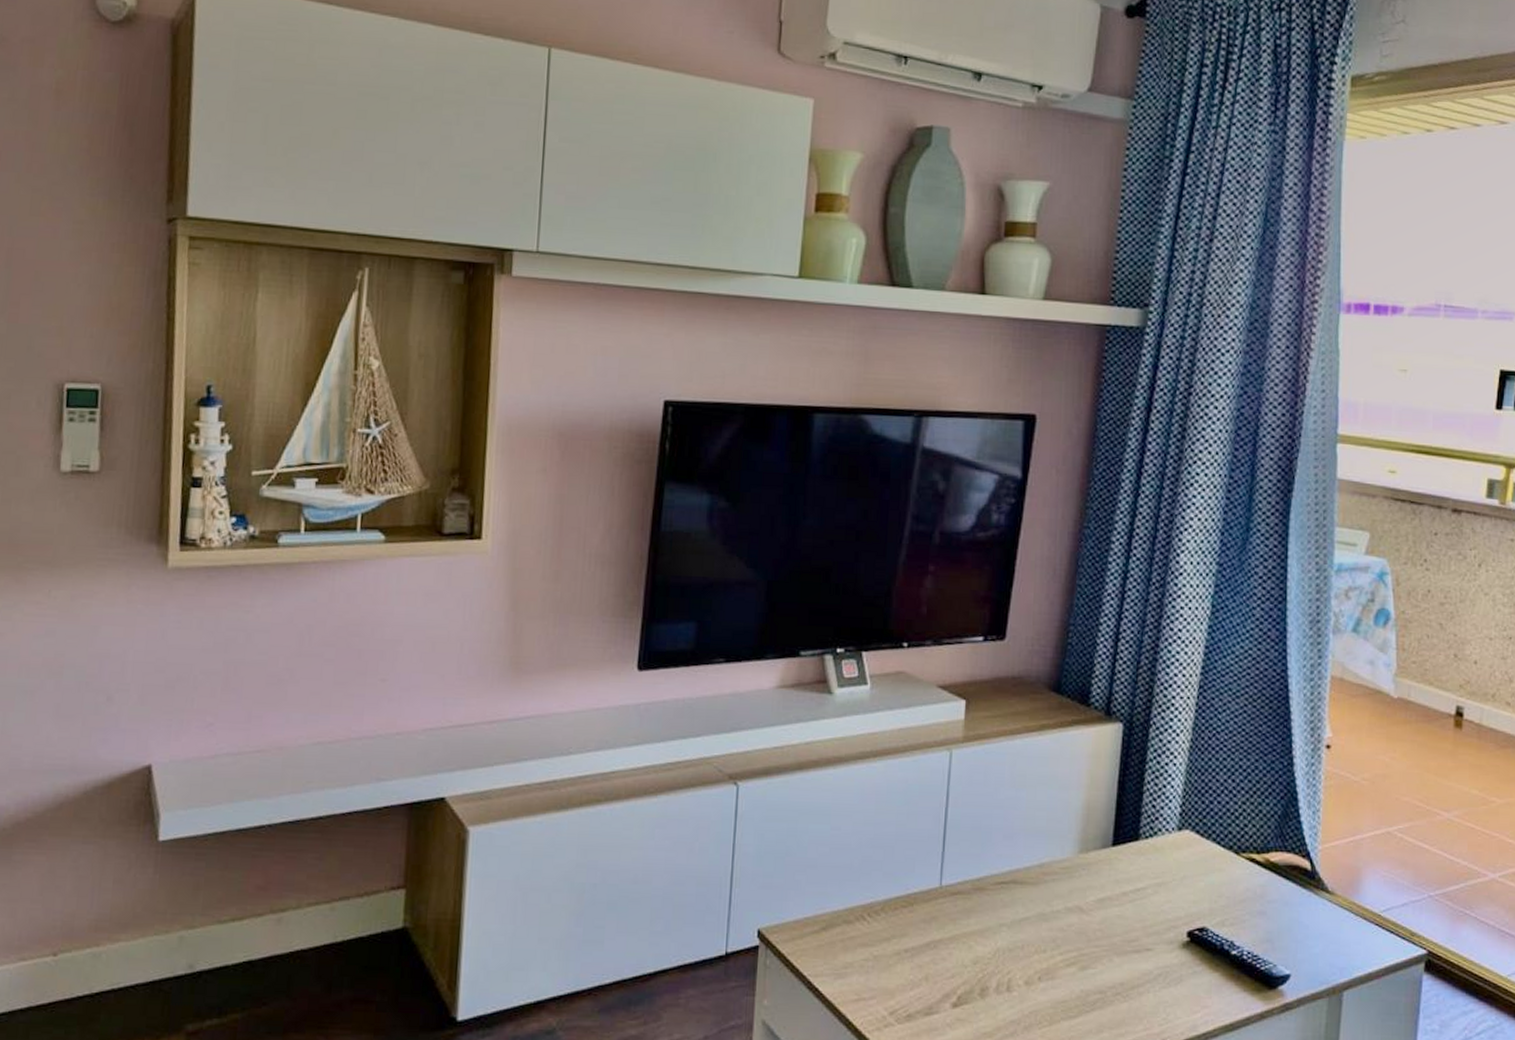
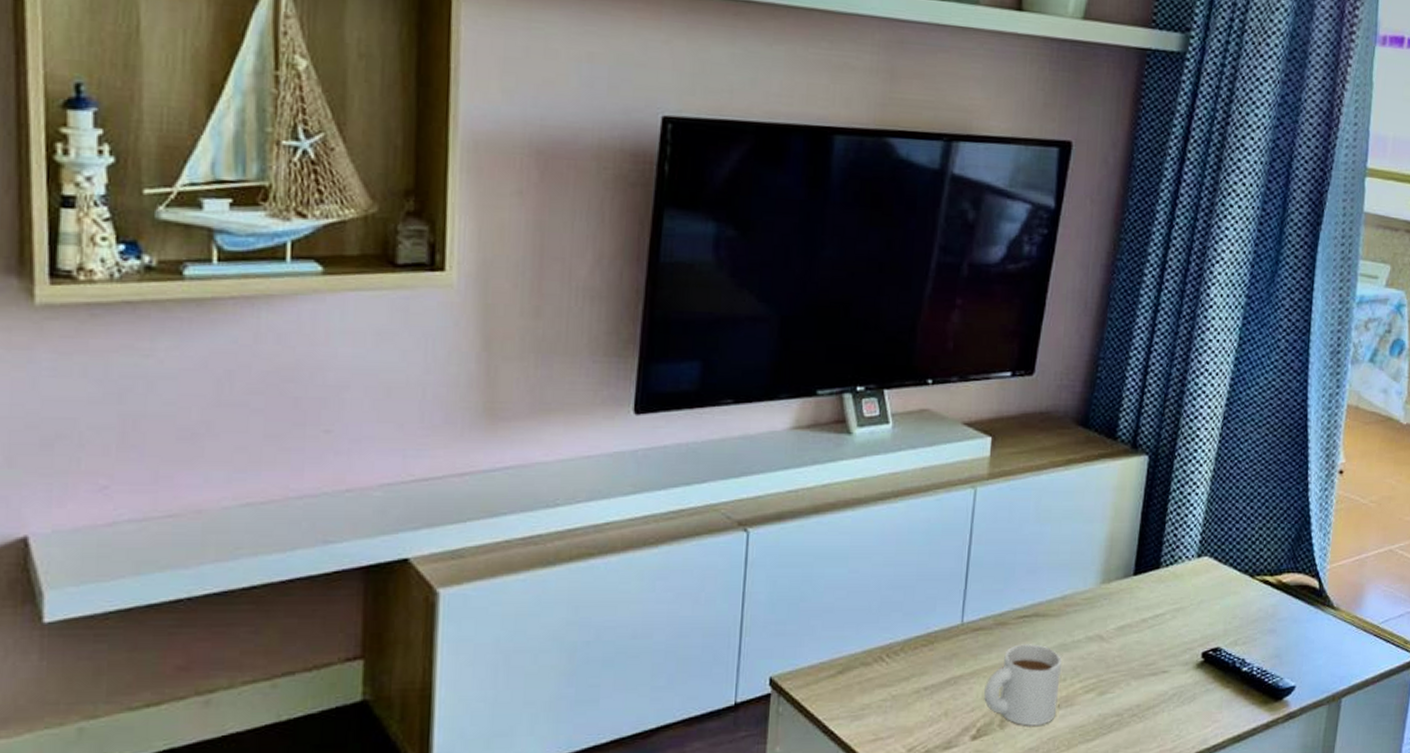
mug: none [964,911,1041,998] -> present [984,644,1062,726]

